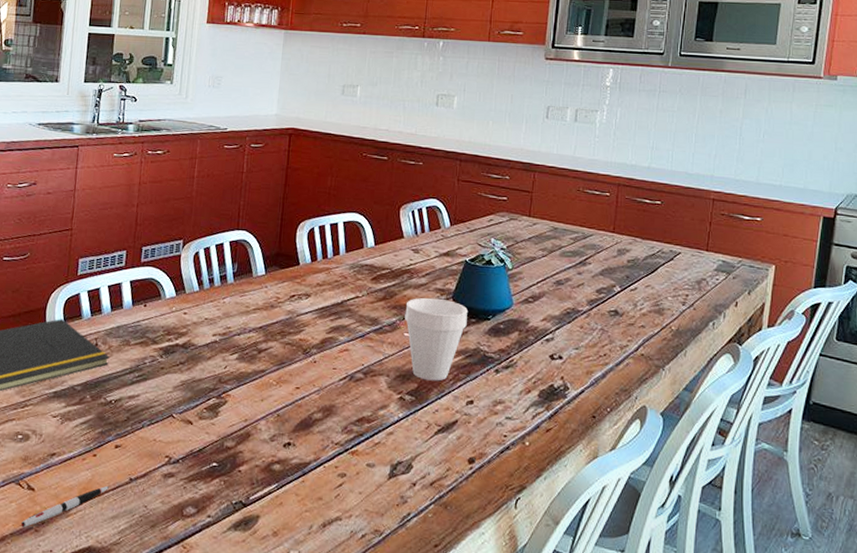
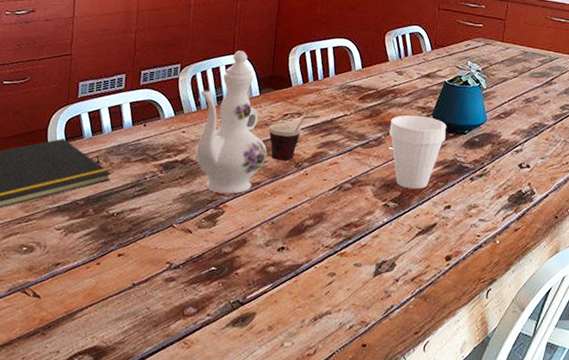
pen: present [21,486,110,528] -> none [28,291,114,332]
ewer: none [196,225,273,382] -> present [195,50,267,194]
cup: none [275,296,330,347] -> present [269,115,320,161]

